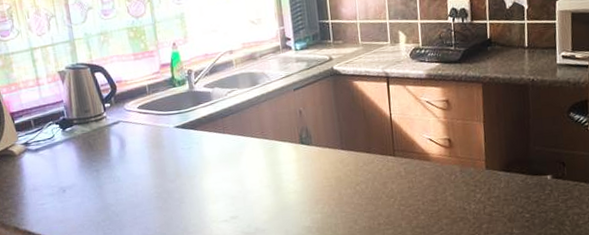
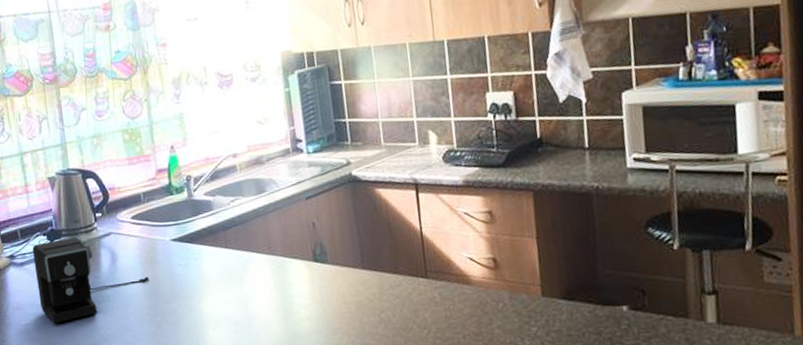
coffee maker: none [46,125,156,203] -> present [32,236,150,324]

